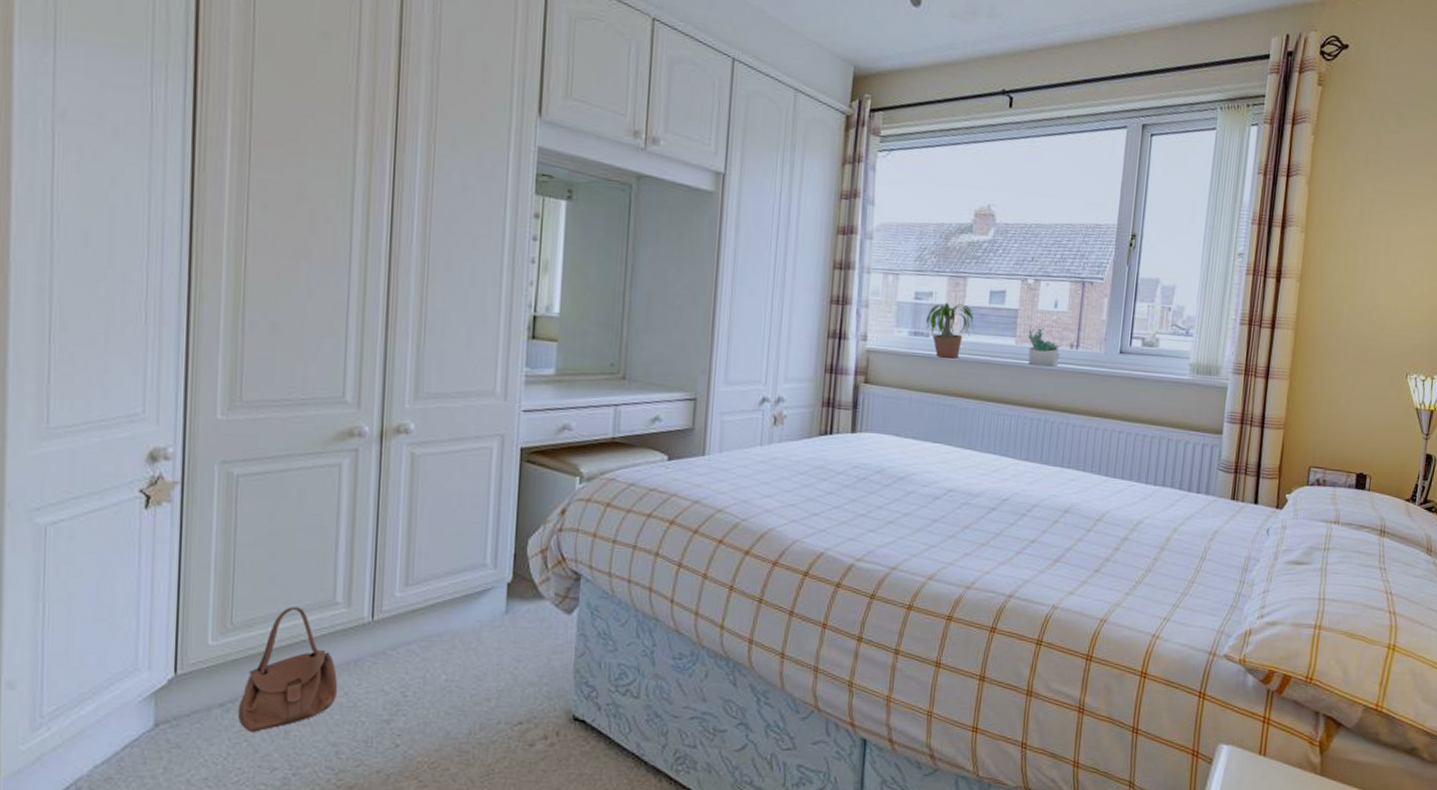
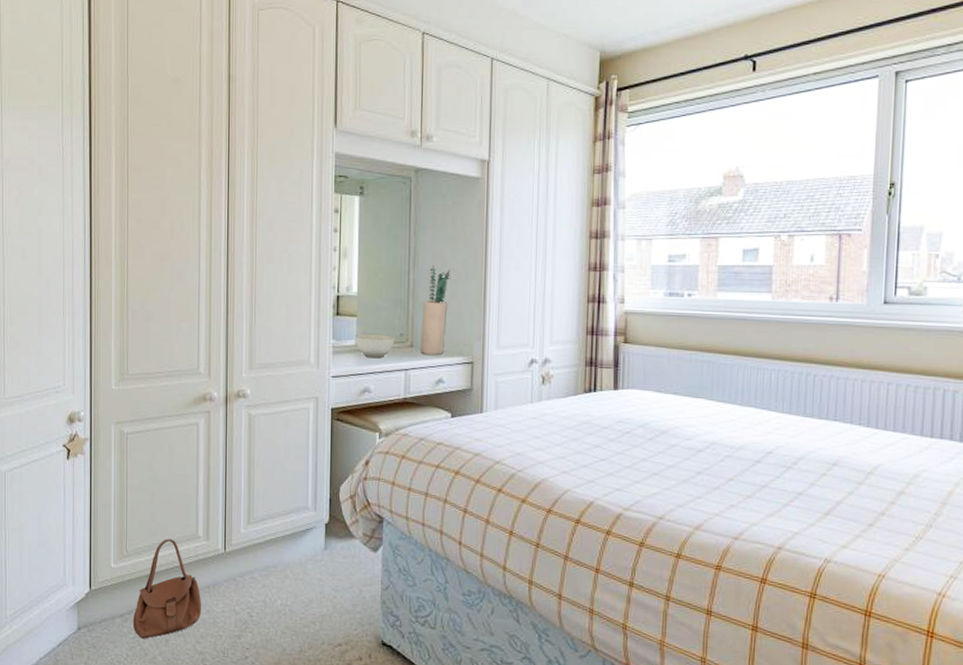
bowl: none [554,361,604,391] -> present [355,333,395,359]
vase: none [634,287,674,390] -> present [421,265,450,356]
potted plant: present [925,303,974,359] -> none [680,263,728,317]
succulent plant: present [1028,328,1060,367] -> none [784,283,819,321]

